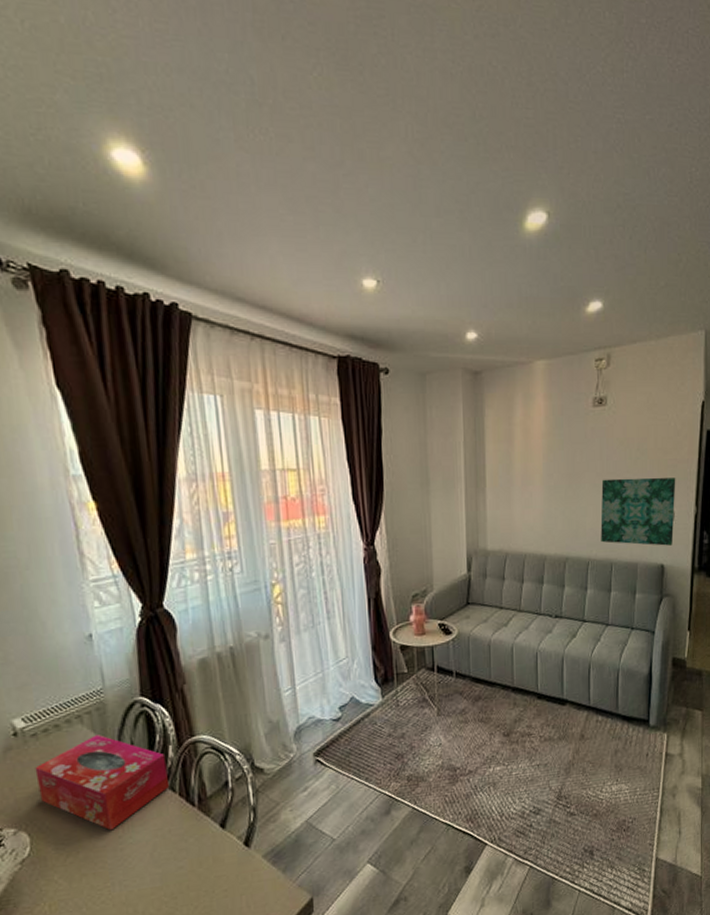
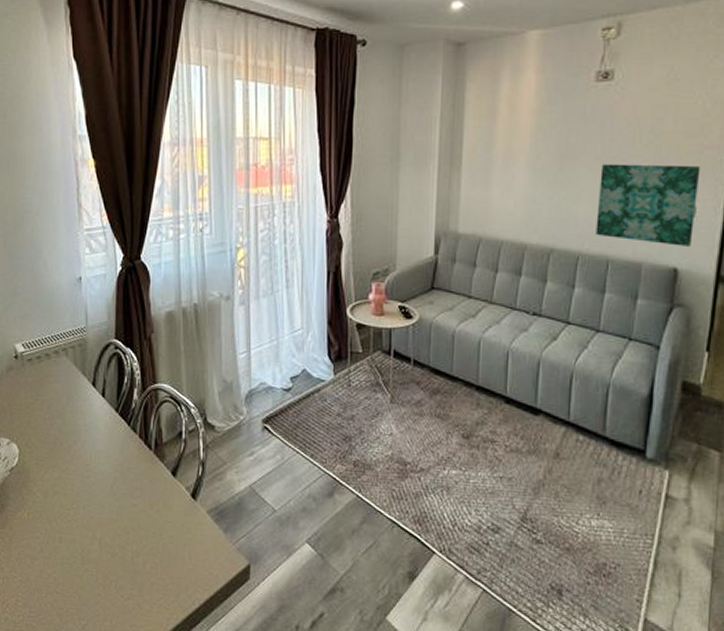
tissue box: present [35,734,170,831] -> none [28,367,132,457]

